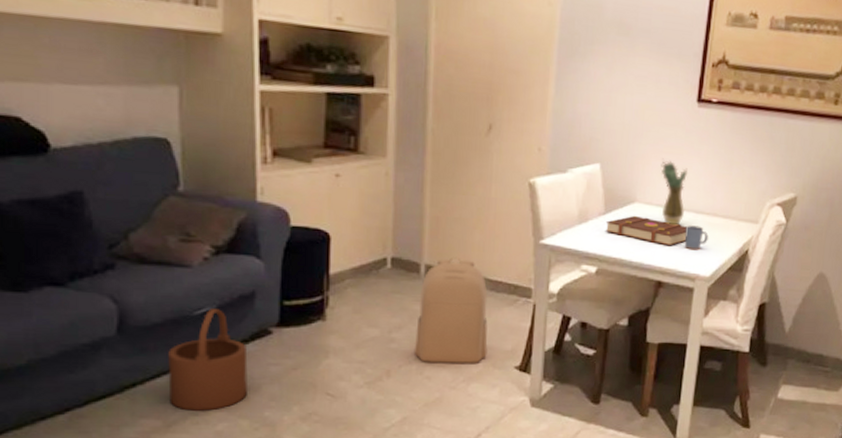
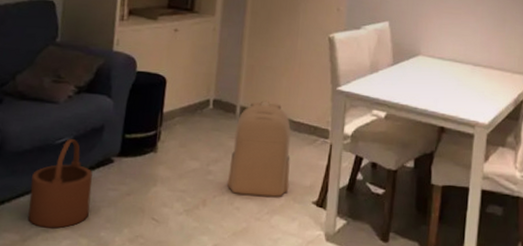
book: present [605,215,687,246] -> none [393,66,466,95]
vase: present [661,158,688,226] -> none [441,17,465,77]
mug: present [684,225,709,250] -> none [464,76,486,99]

